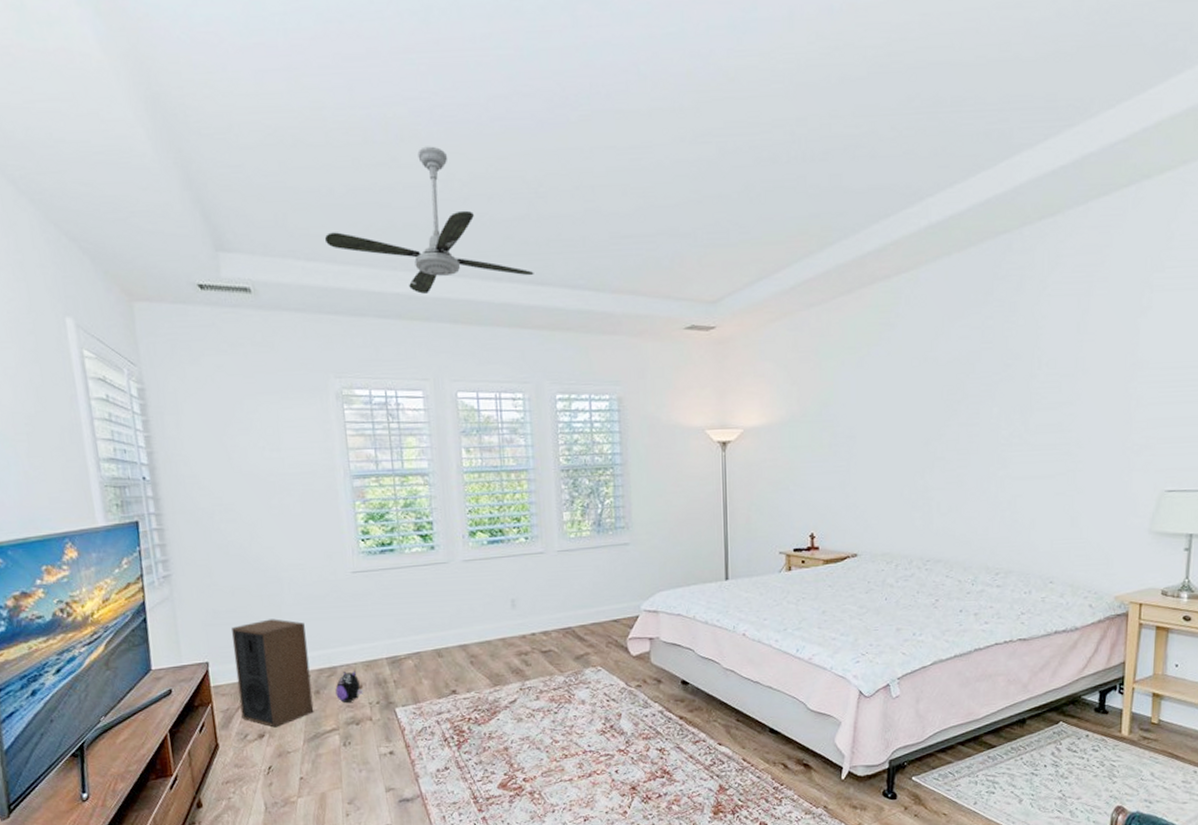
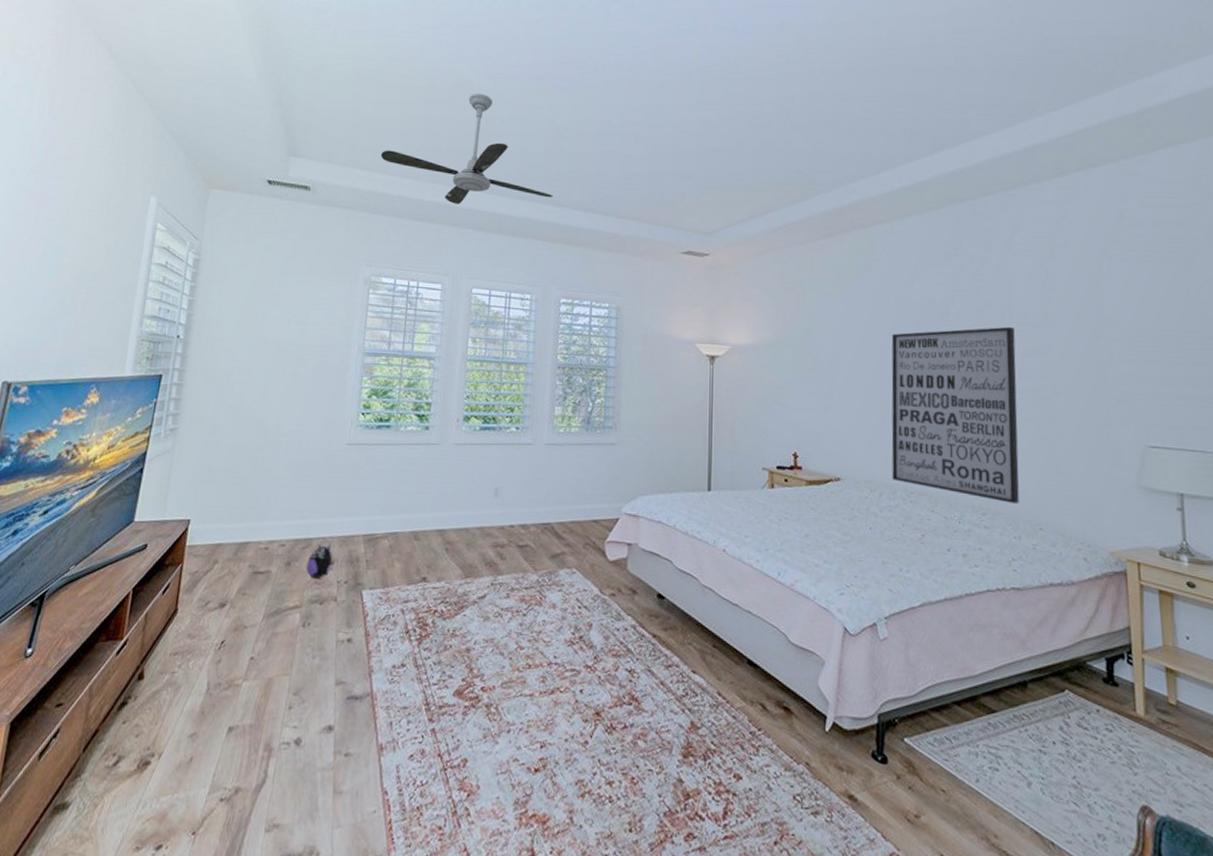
speaker: present [232,619,314,728] -> none [208,482,291,598]
wall art: none [909,378,1042,562] -> present [891,326,1020,505]

